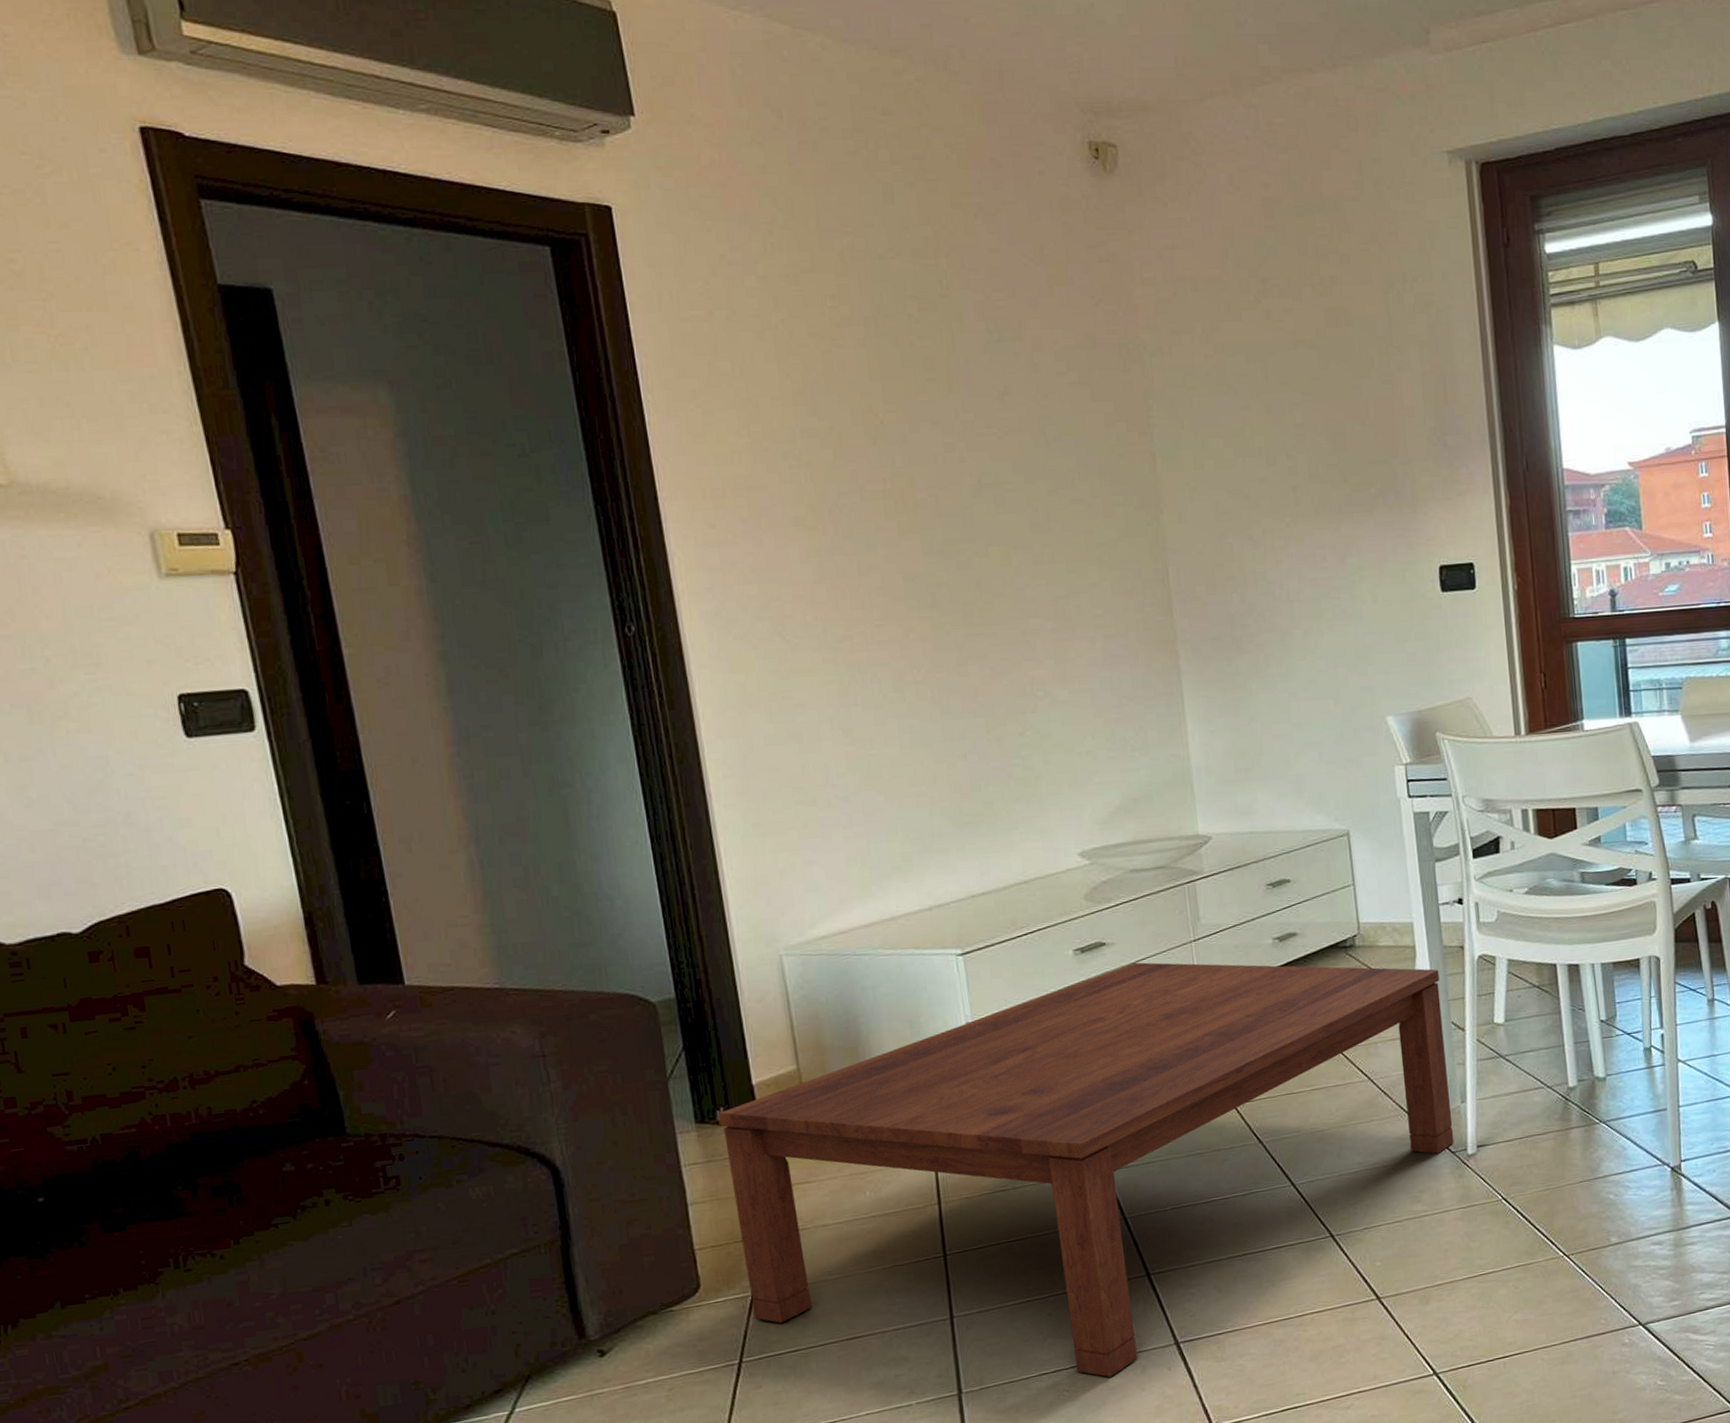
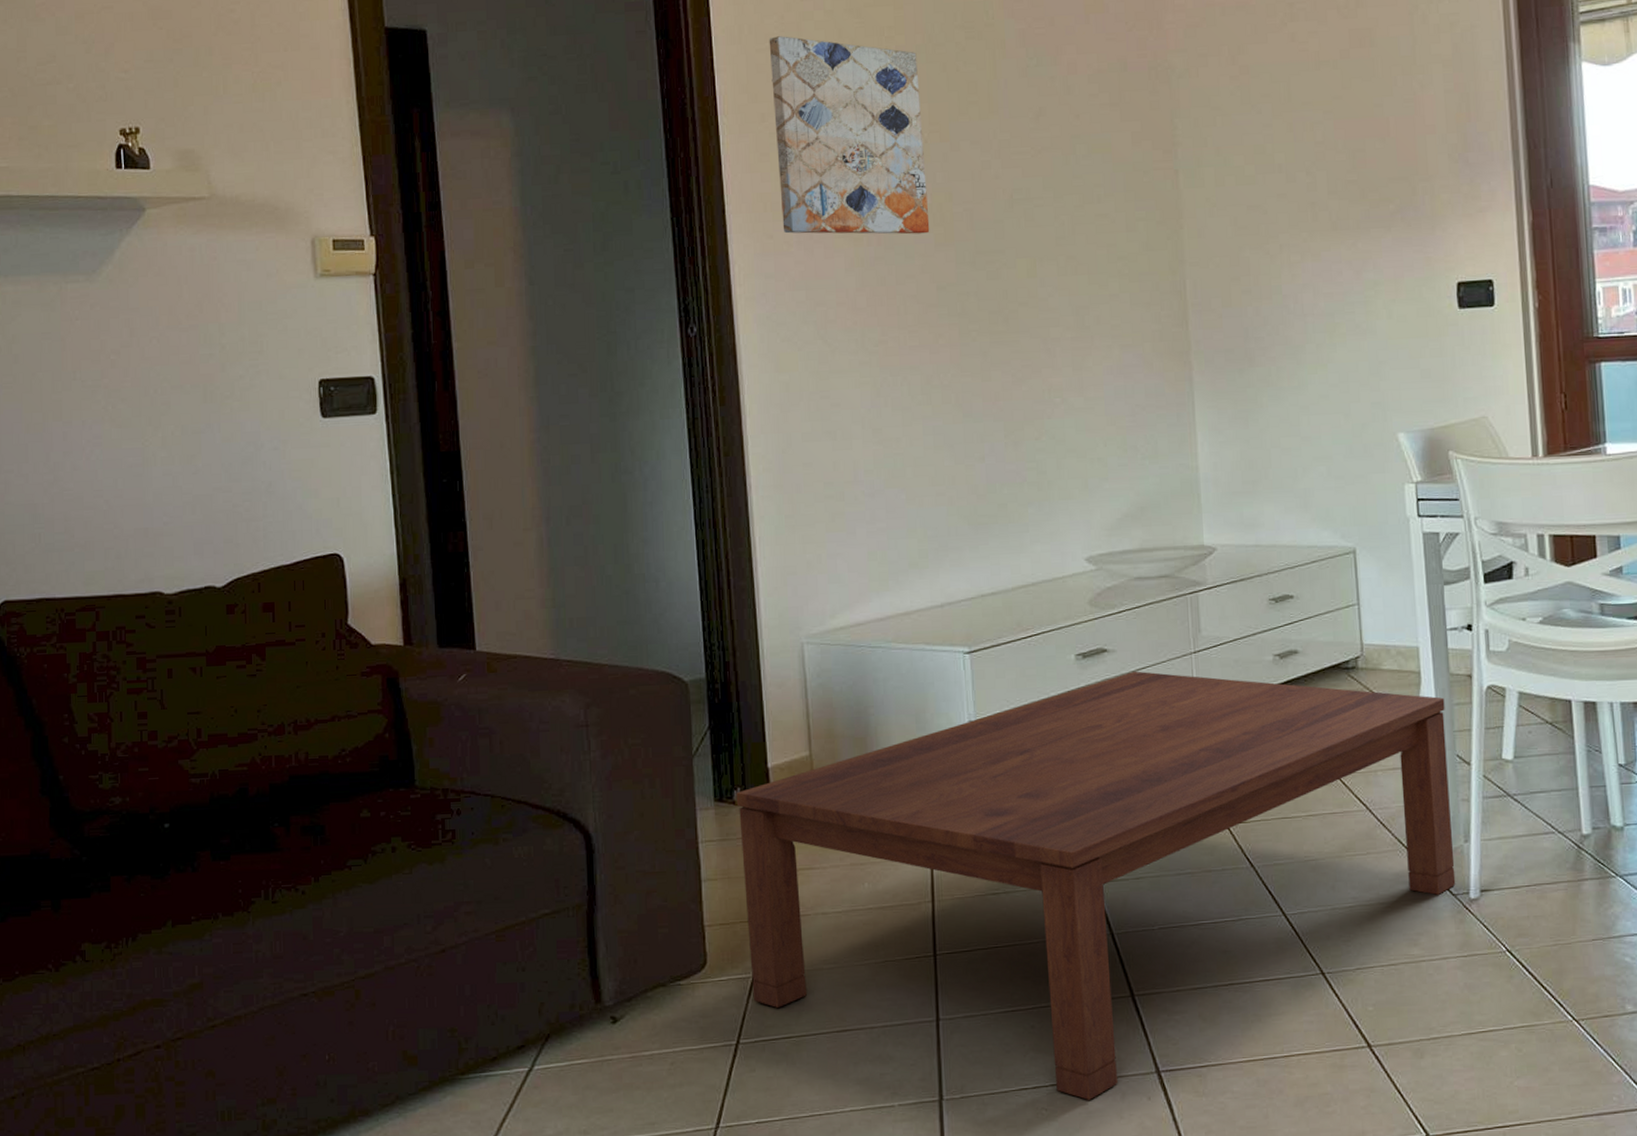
wall art: none [694,304,892,523] -> present [769,36,930,235]

